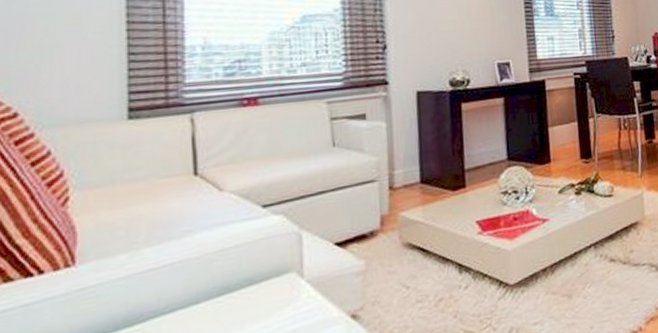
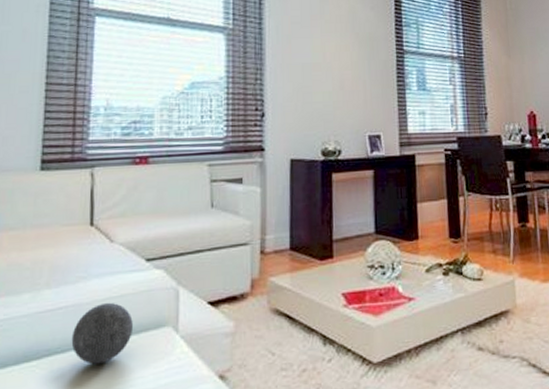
decorative ball: none [180,254,252,321] -> present [71,302,133,364]

